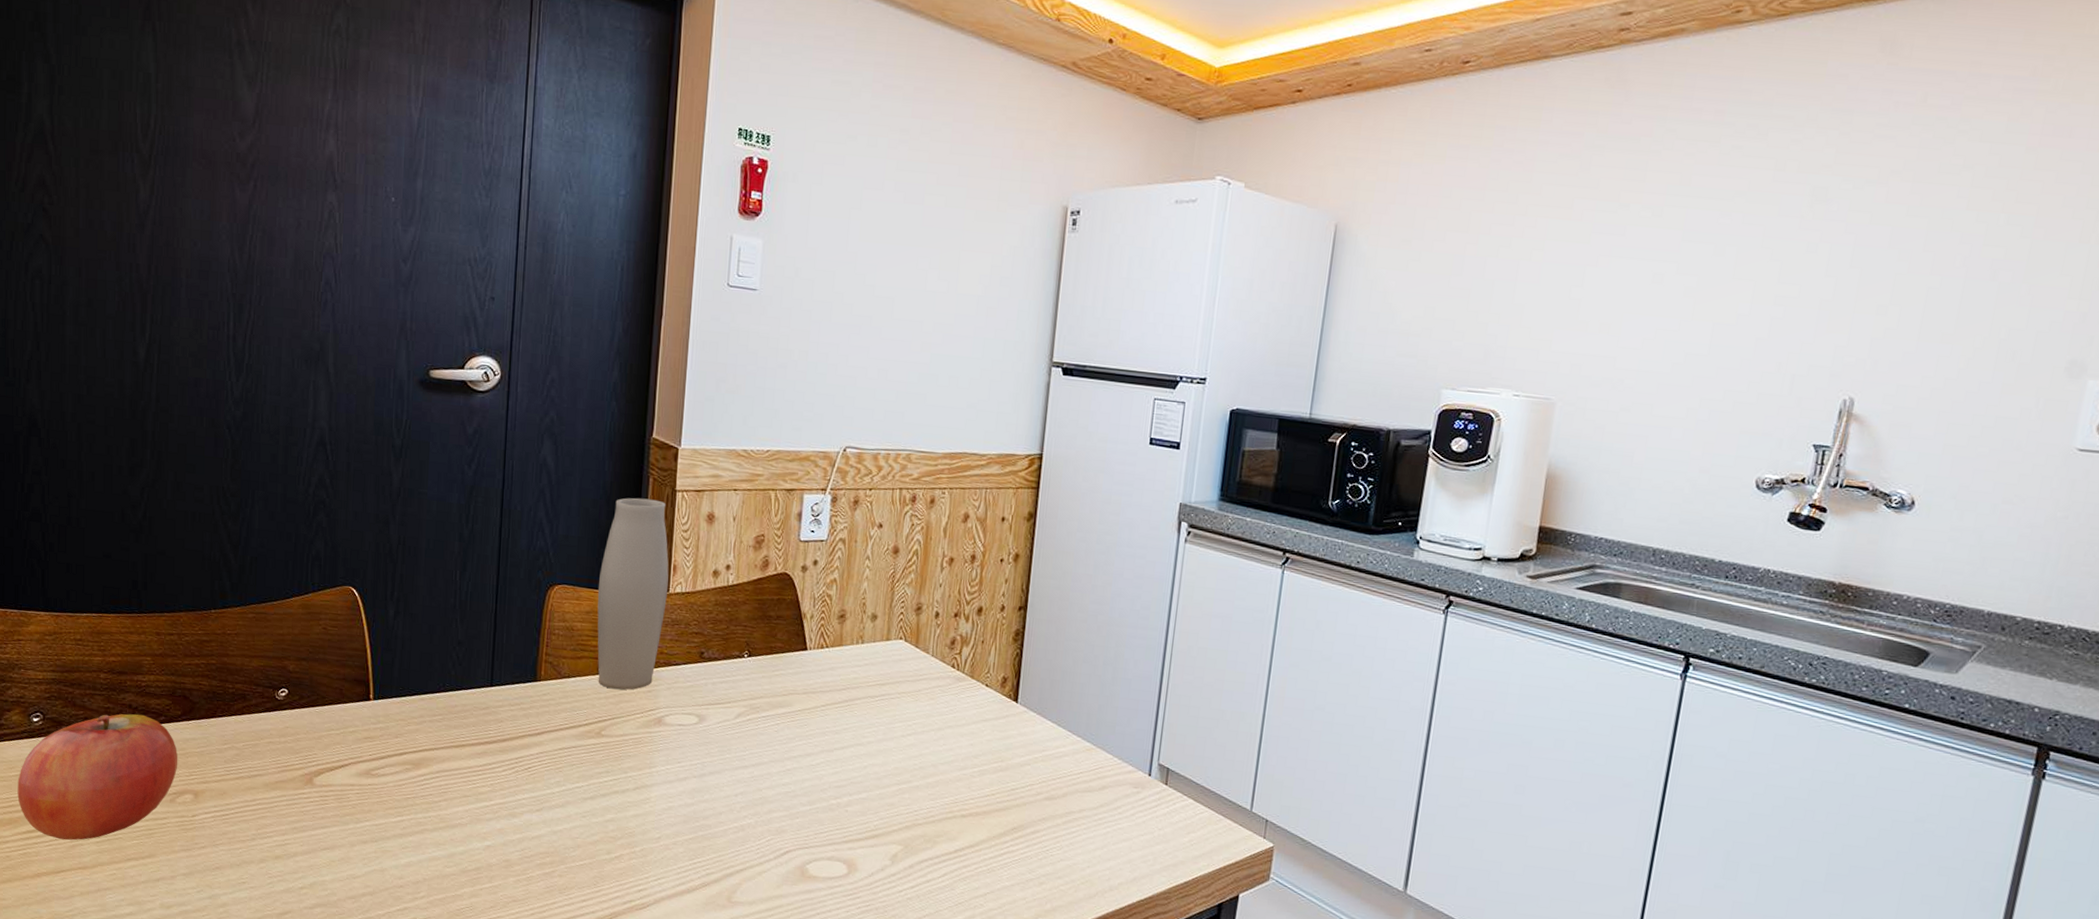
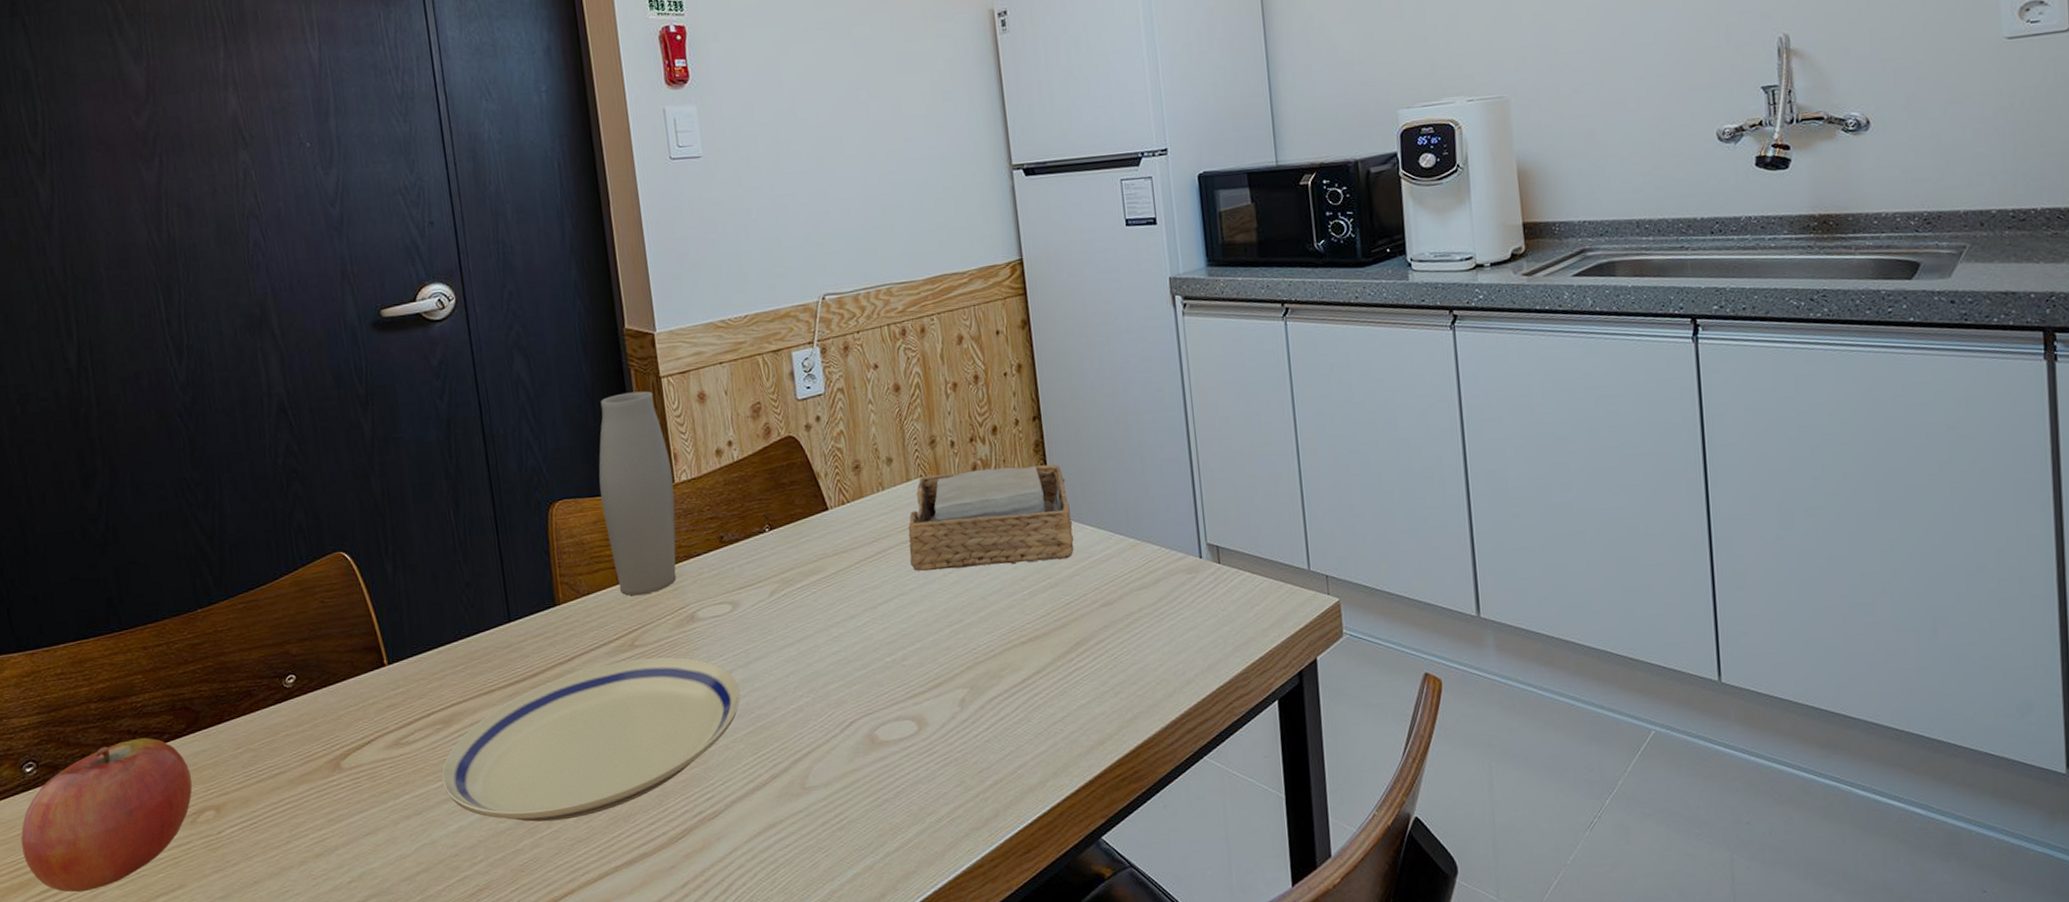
plate: none [401,745,690,879] -> present [441,657,741,822]
napkin holder: none [873,639,1037,748] -> present [908,464,1074,571]

